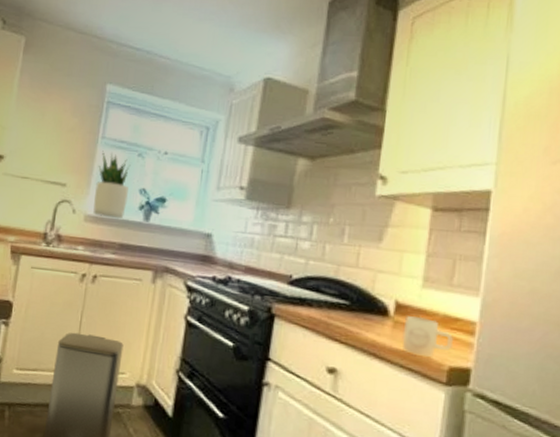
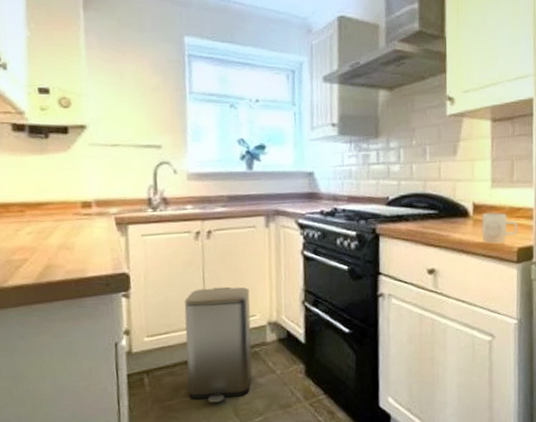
planter: present [93,150,131,219] -> none [191,106,228,172]

